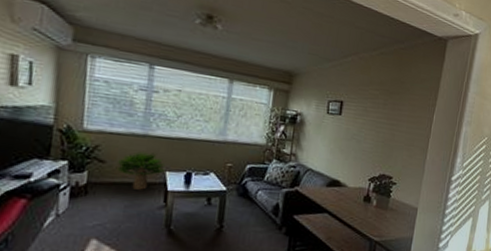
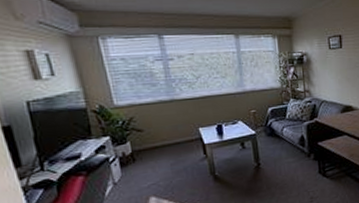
potted plant: present [115,151,166,190] -> none [153,114,198,149]

